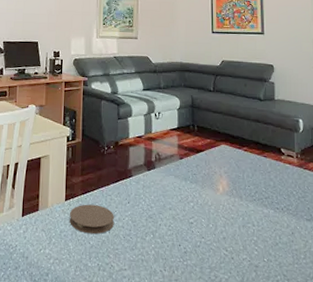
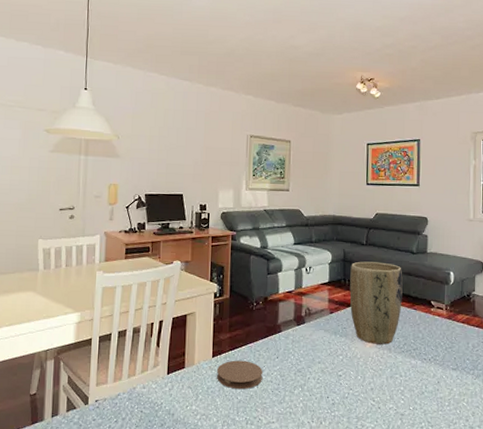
plant pot: none [199,107,252,192] -> present [349,261,403,345]

